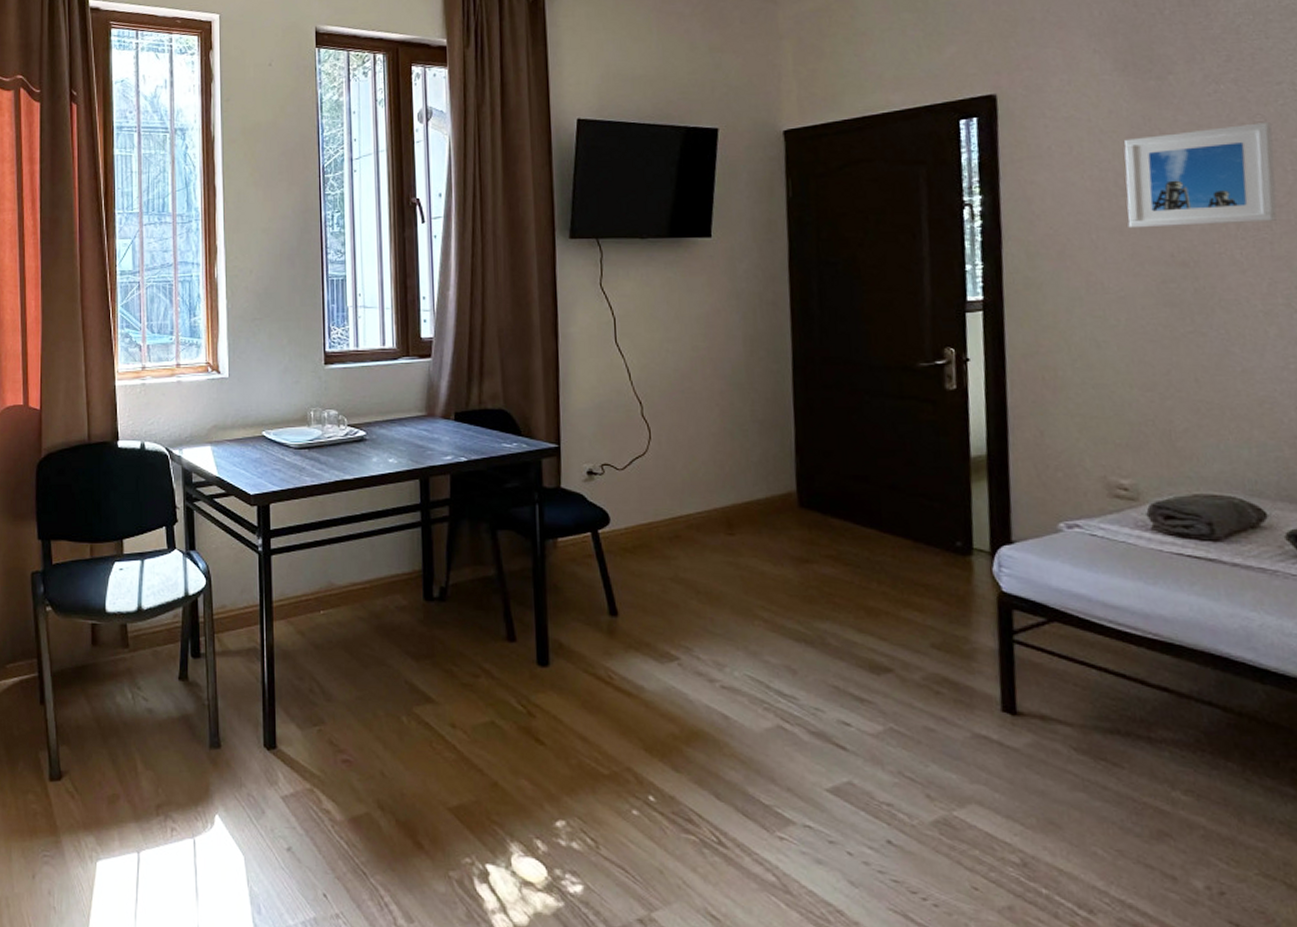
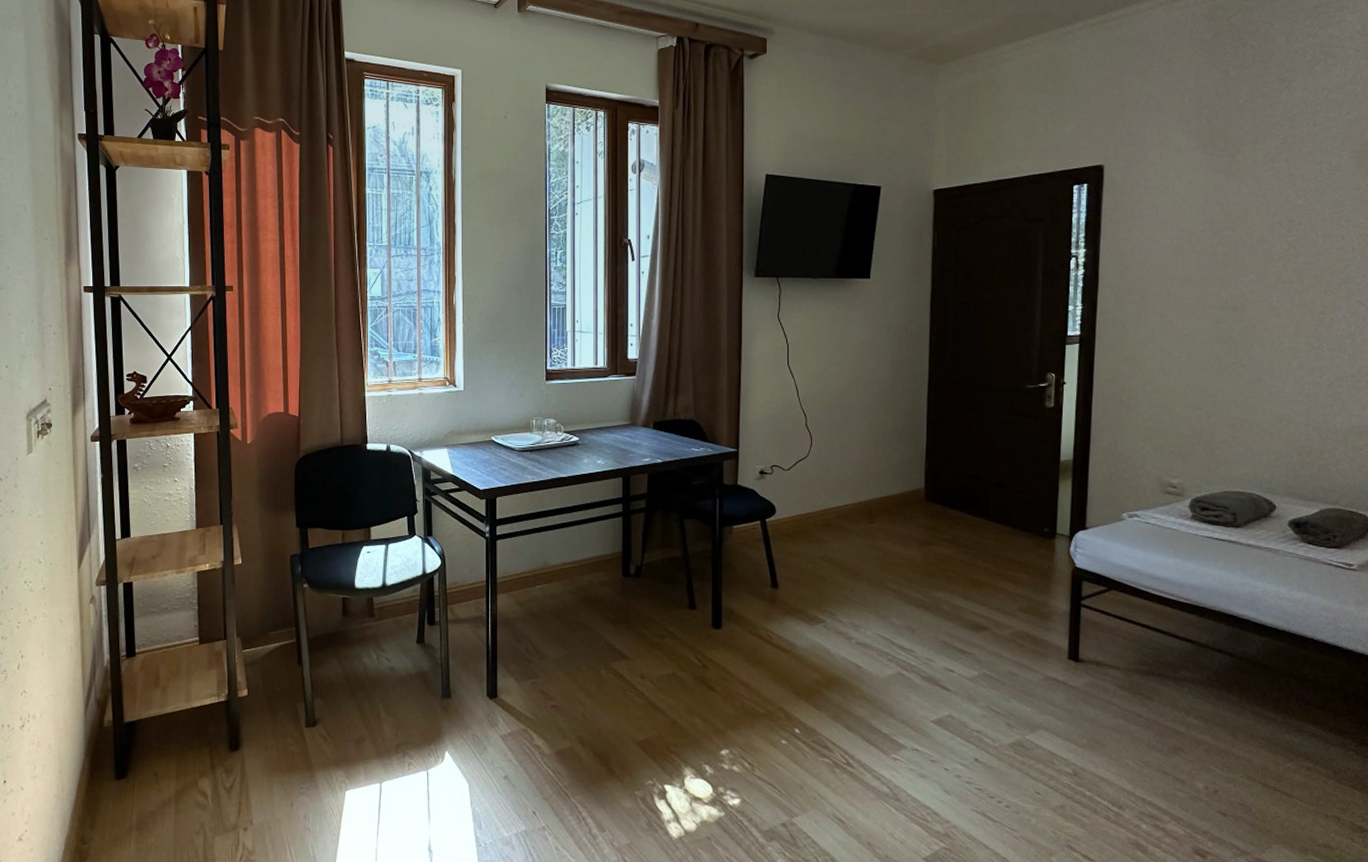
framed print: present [1124,122,1277,229] -> none [1195,195,1311,279]

